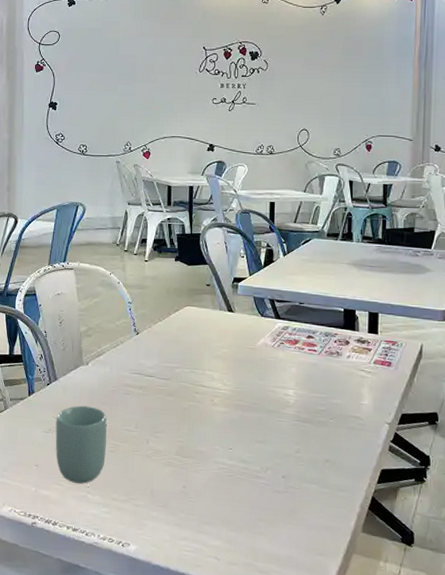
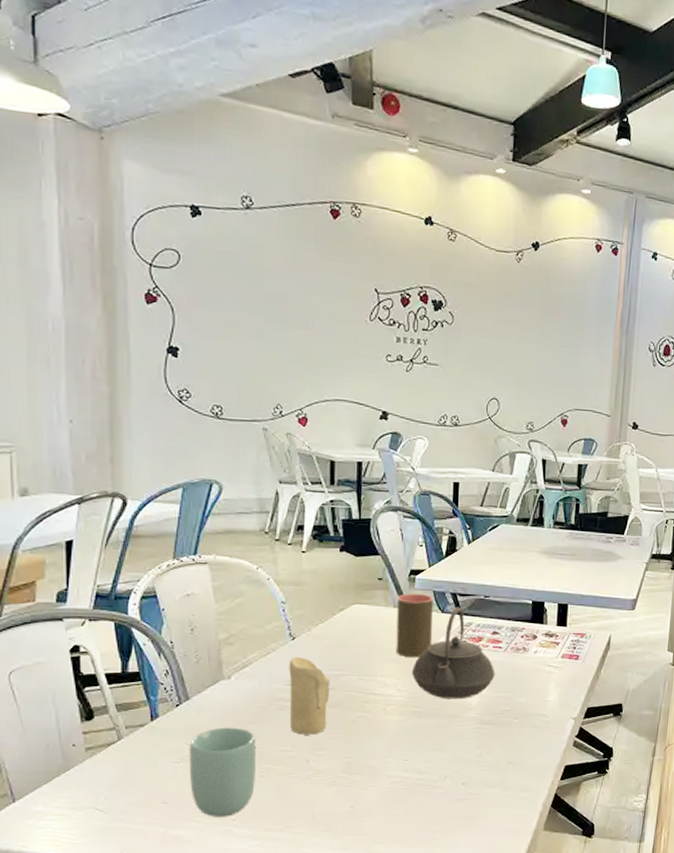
candle: none [133,349,166,418] -> present [289,656,330,735]
cup: none [221,298,254,355] -> present [395,593,433,657]
teapot: none [236,312,311,397] -> present [412,607,495,699]

